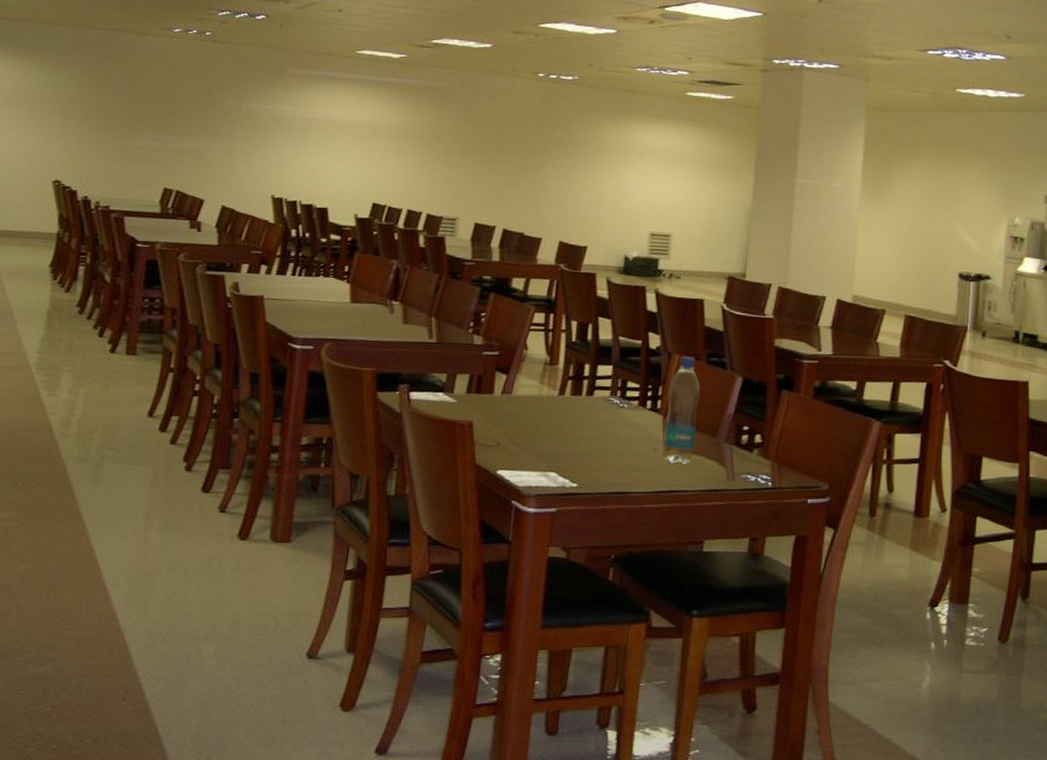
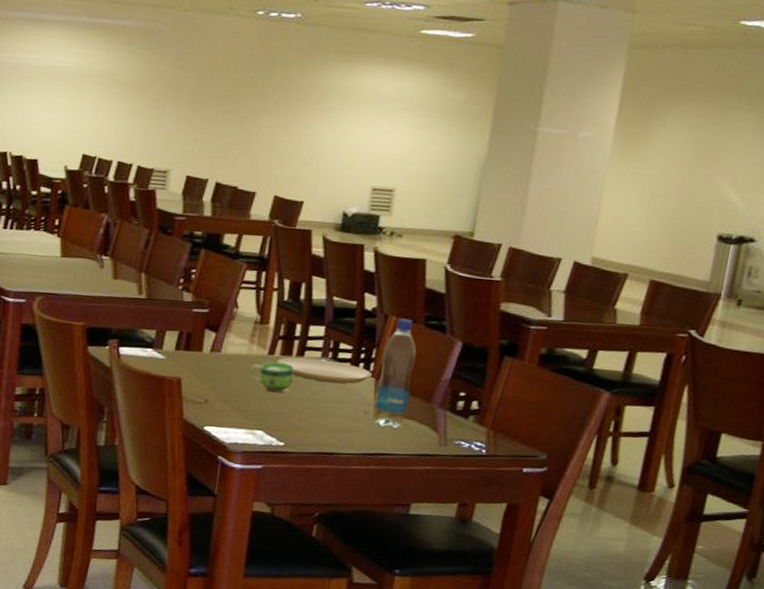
cup: none [540,402,584,432] -> present [249,362,294,392]
plate: none [567,397,660,422] -> present [277,357,372,384]

